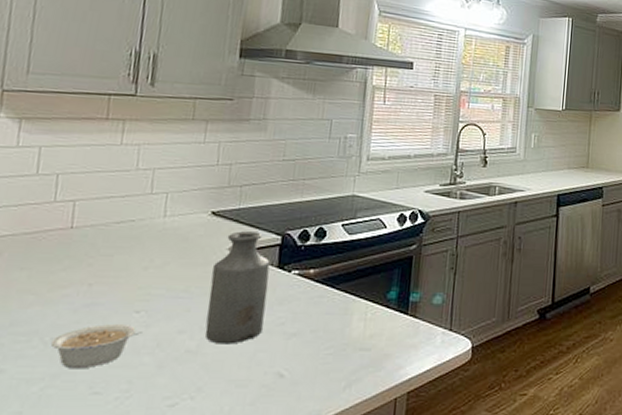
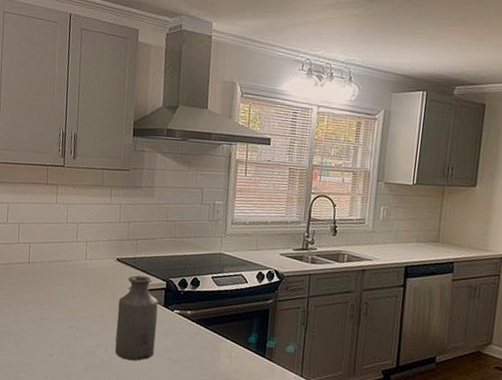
legume: present [50,324,142,369] -> none [20,333,75,363]

